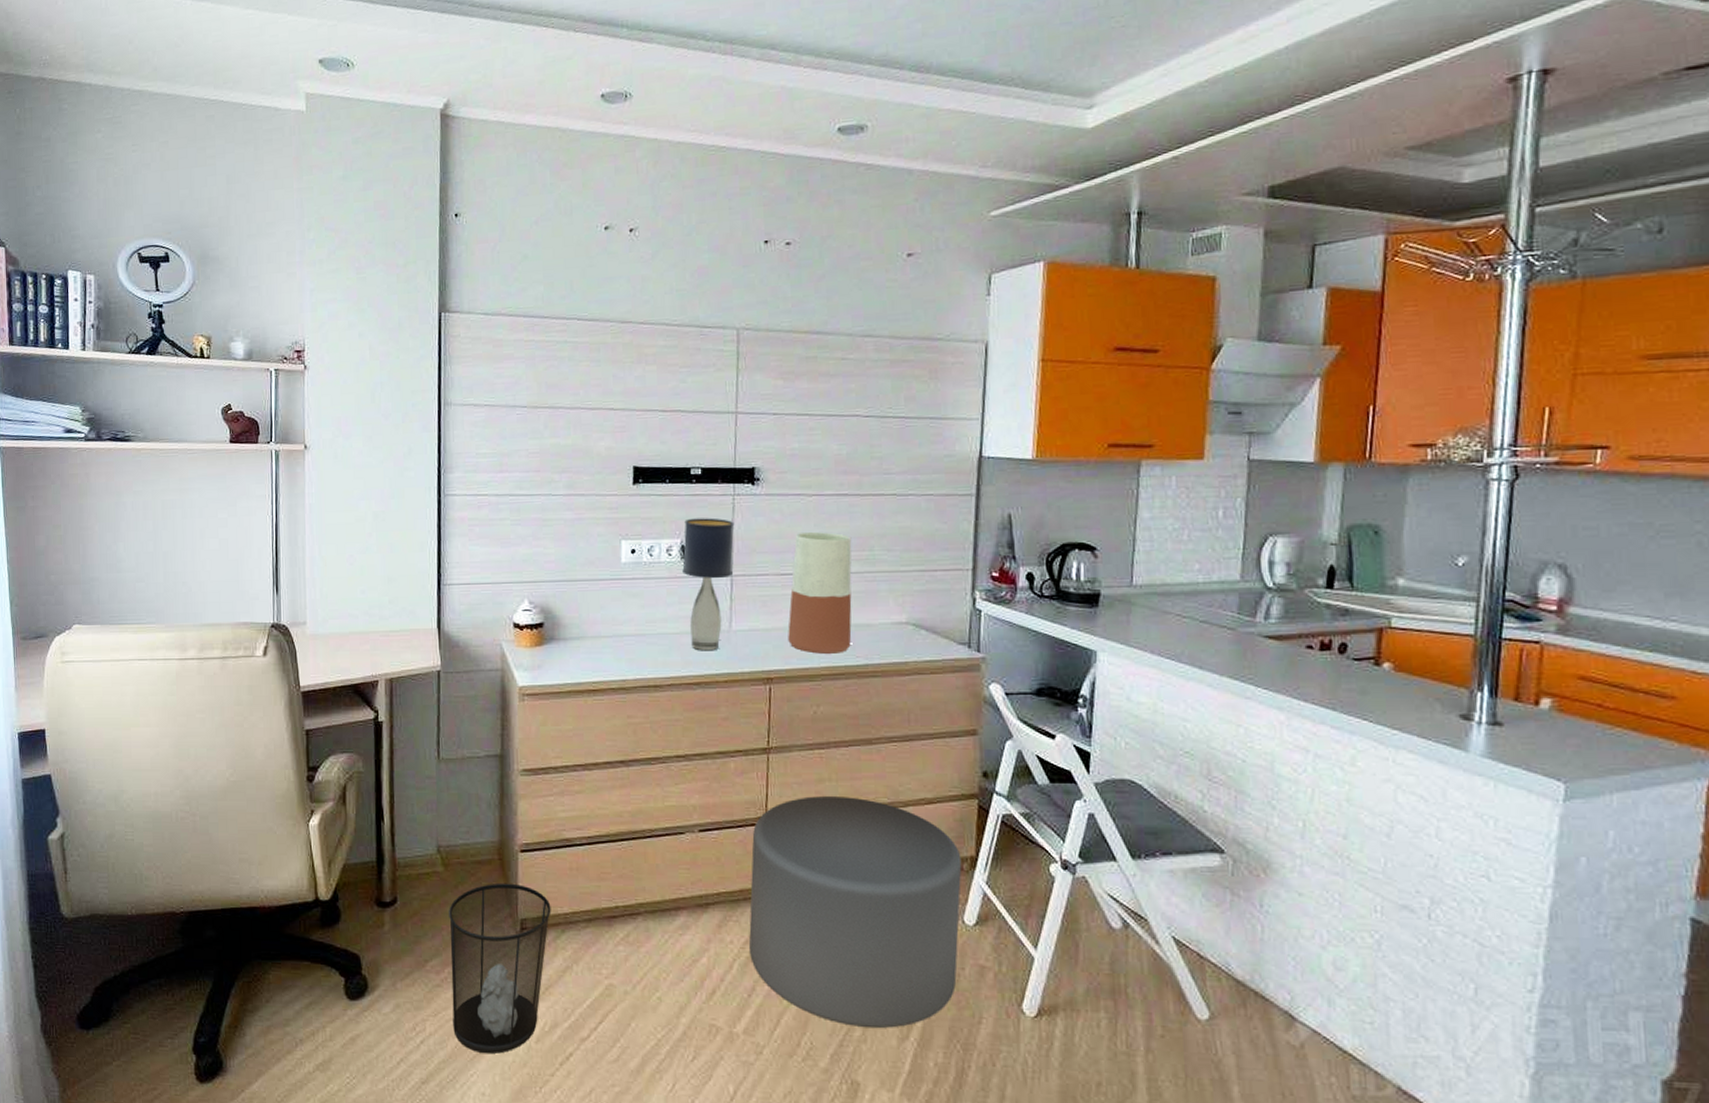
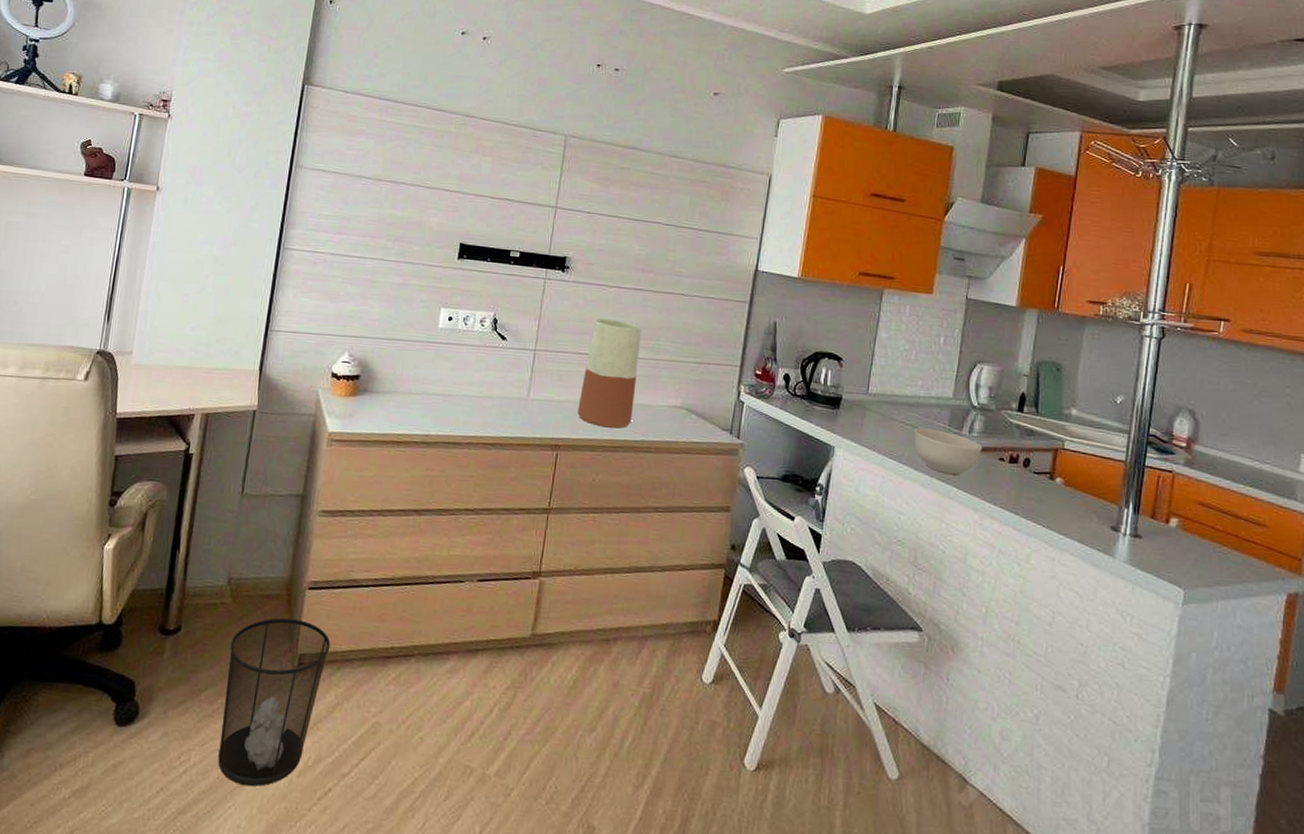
table lamp: present [682,518,735,651] -> none [492,295,543,416]
pouf: present [749,796,962,1029] -> none [510,556,706,776]
bowl: none [1194,619,1284,671] -> present [914,428,983,475]

